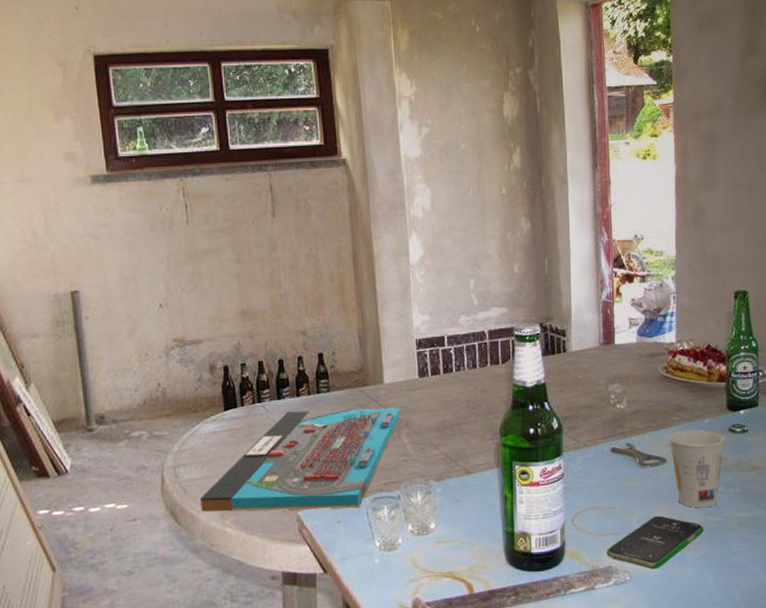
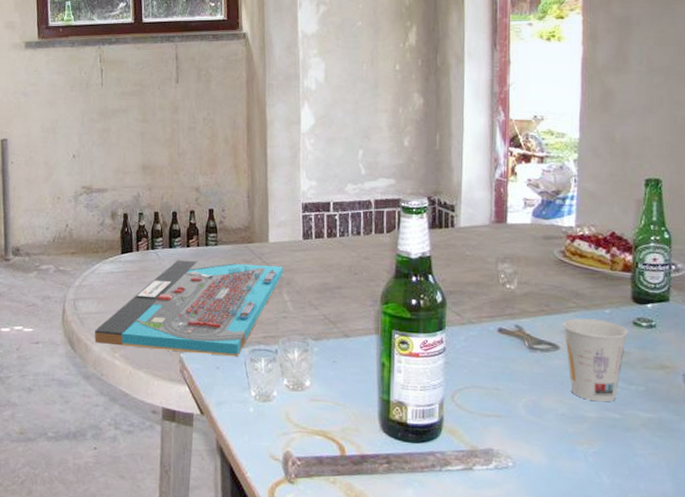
smartphone: present [606,515,704,570] -> none [487,403,600,459]

